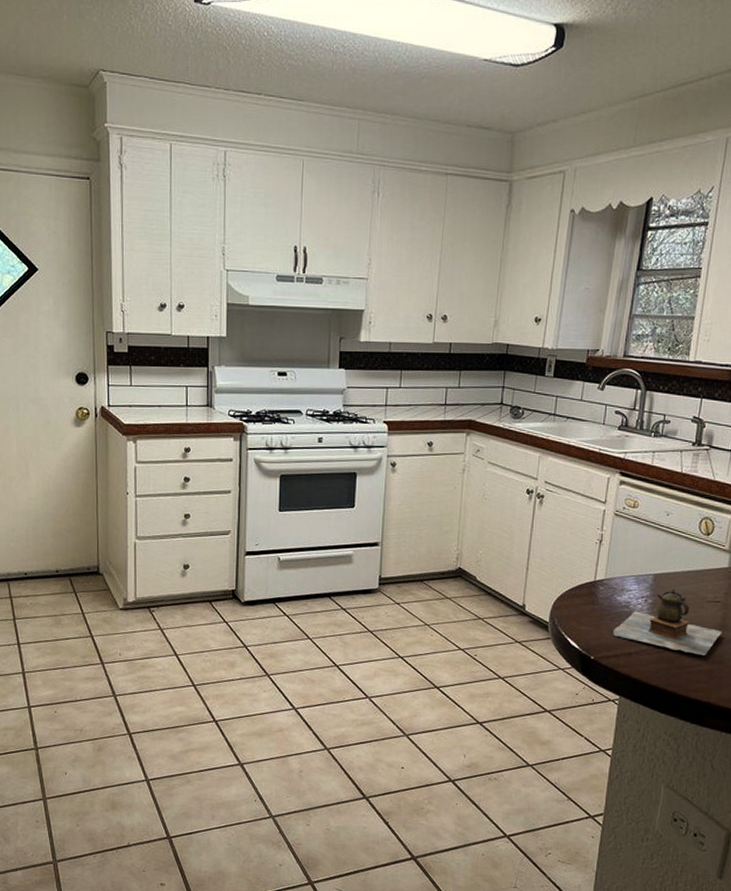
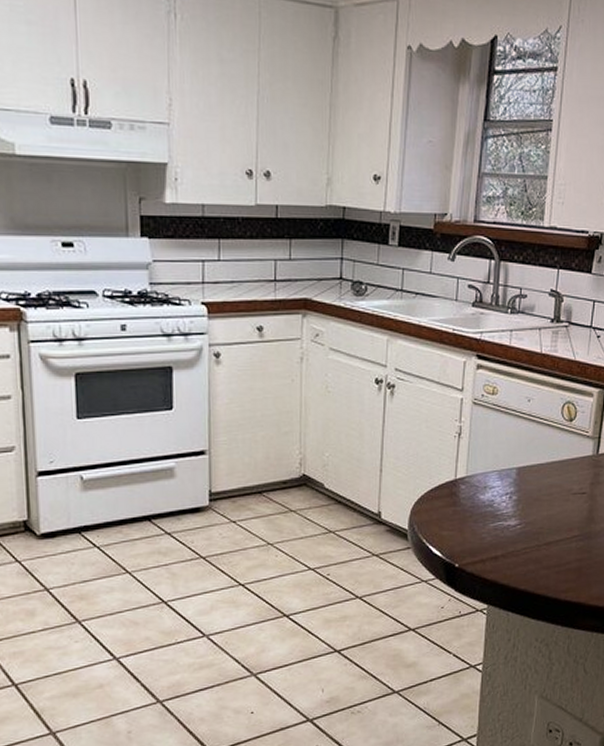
teapot: present [612,588,722,655] -> none [477,482,589,553]

